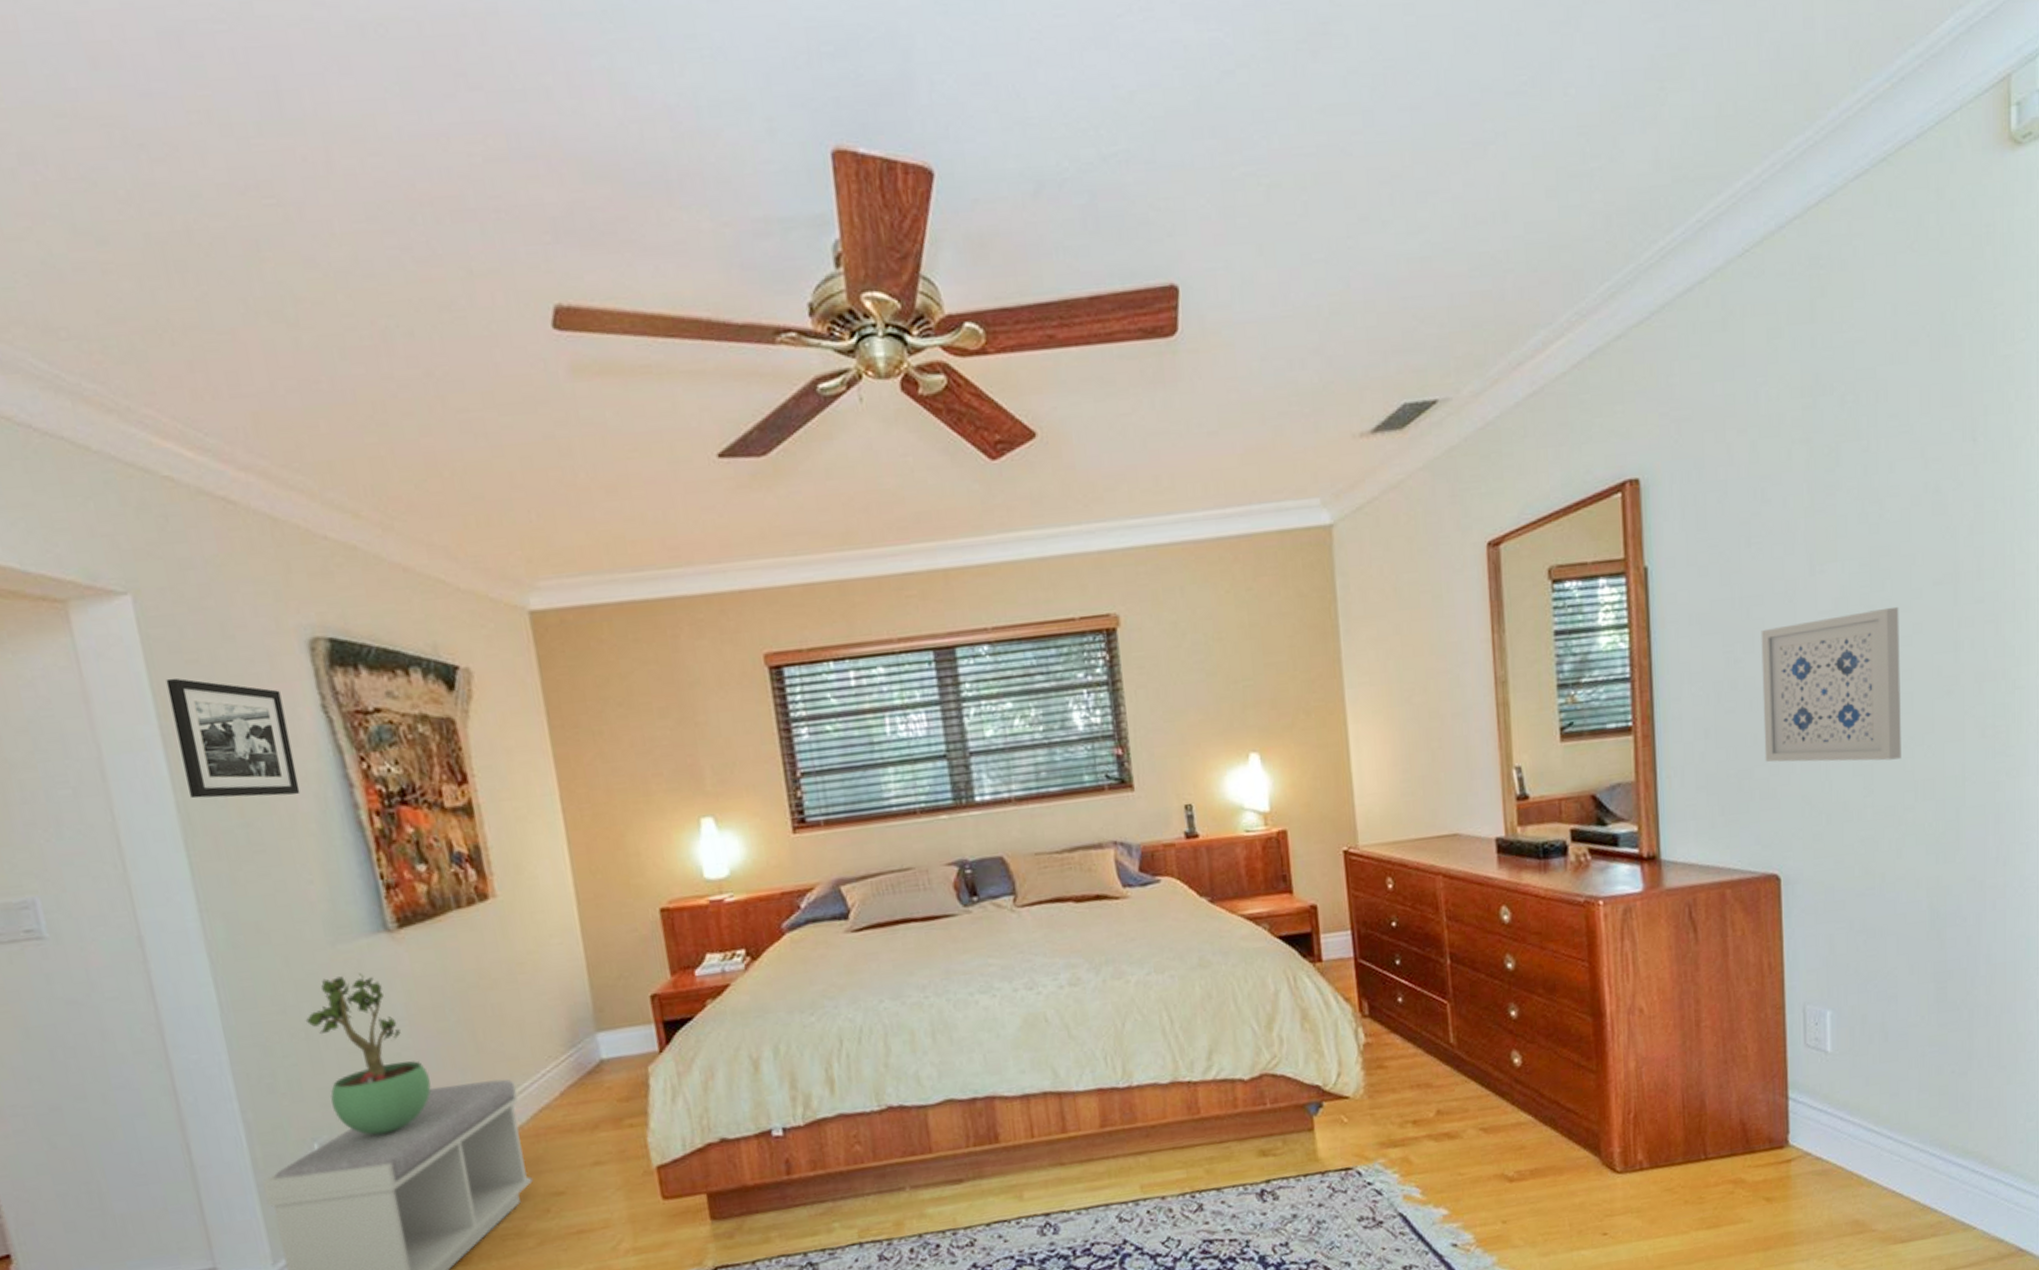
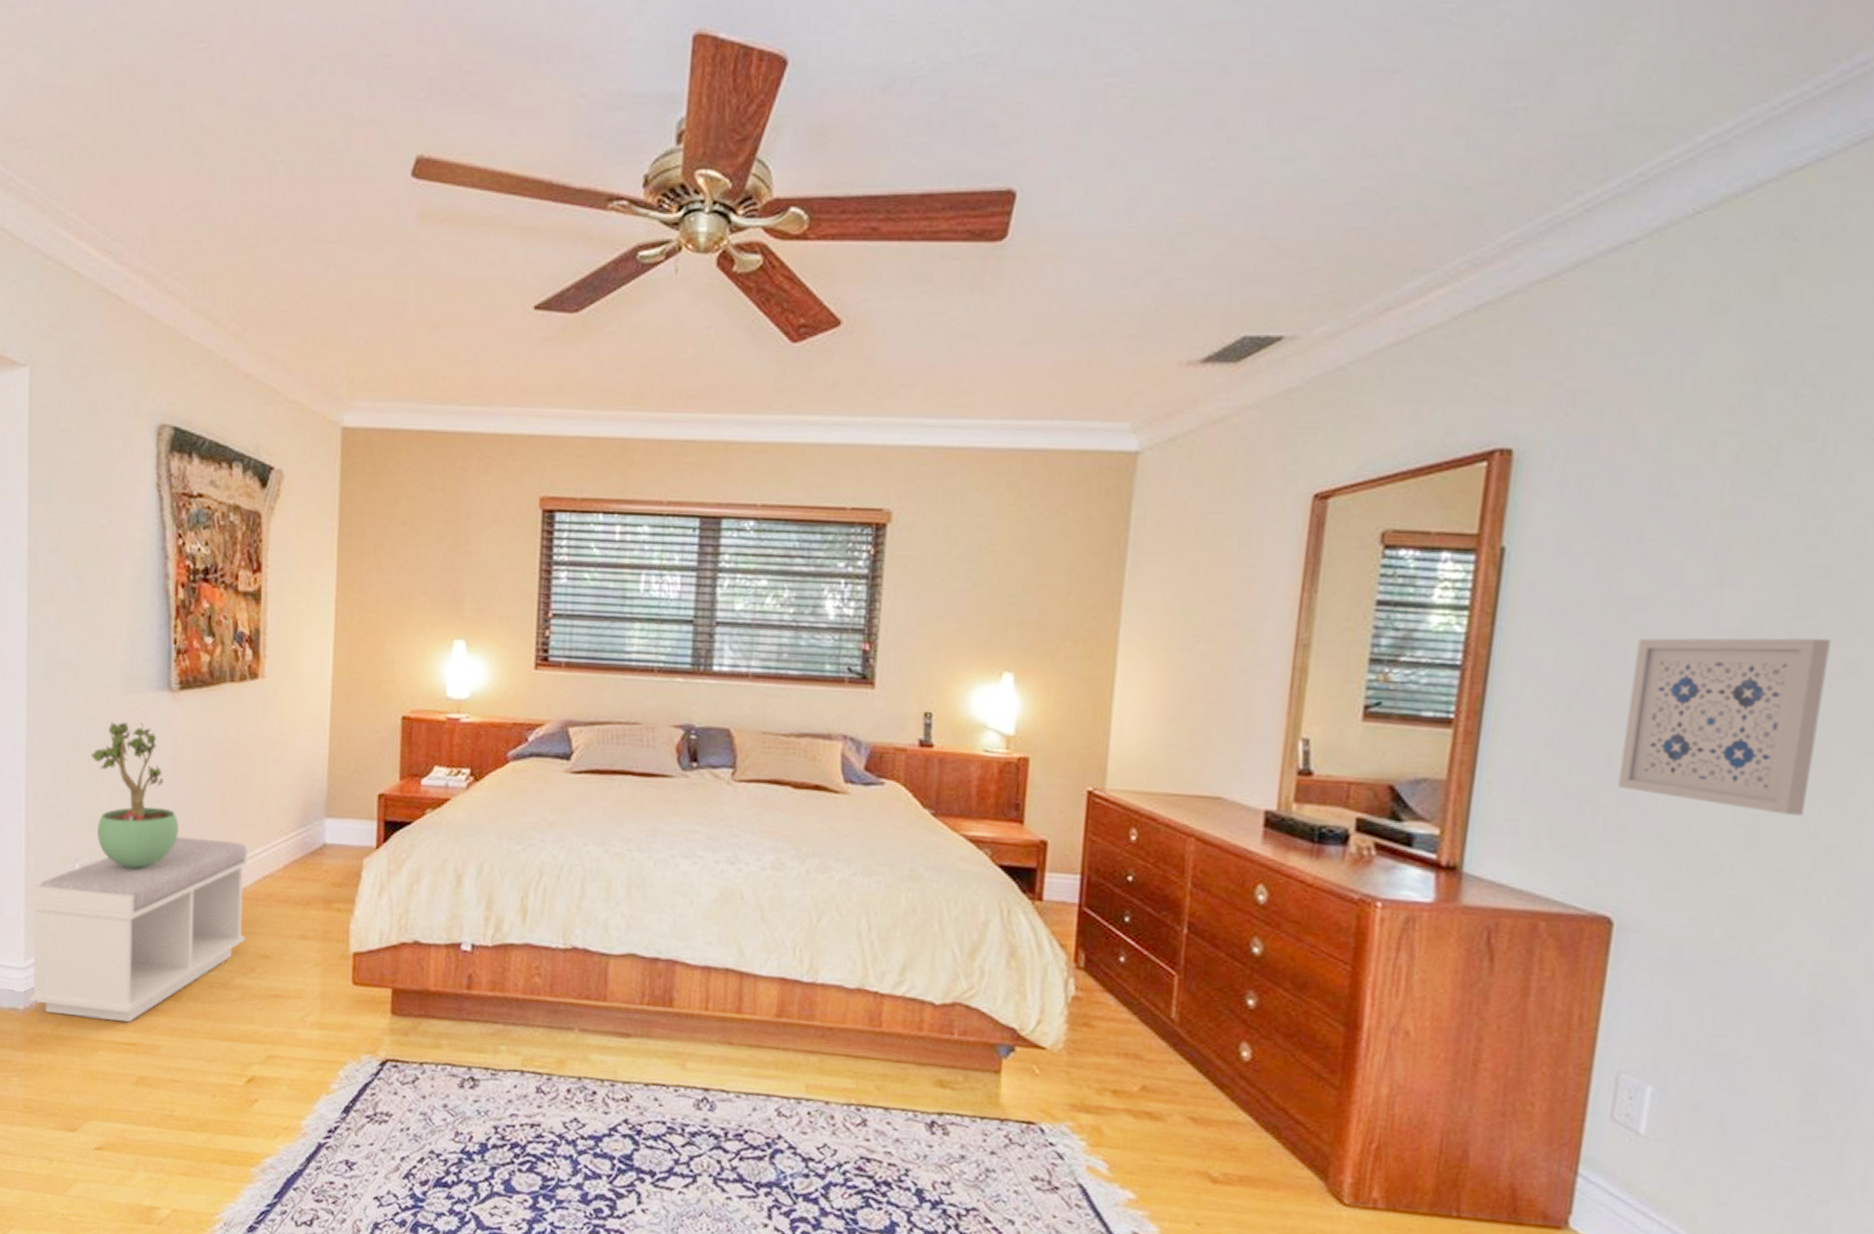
picture frame: present [166,678,301,799] -> none [41,442,126,558]

